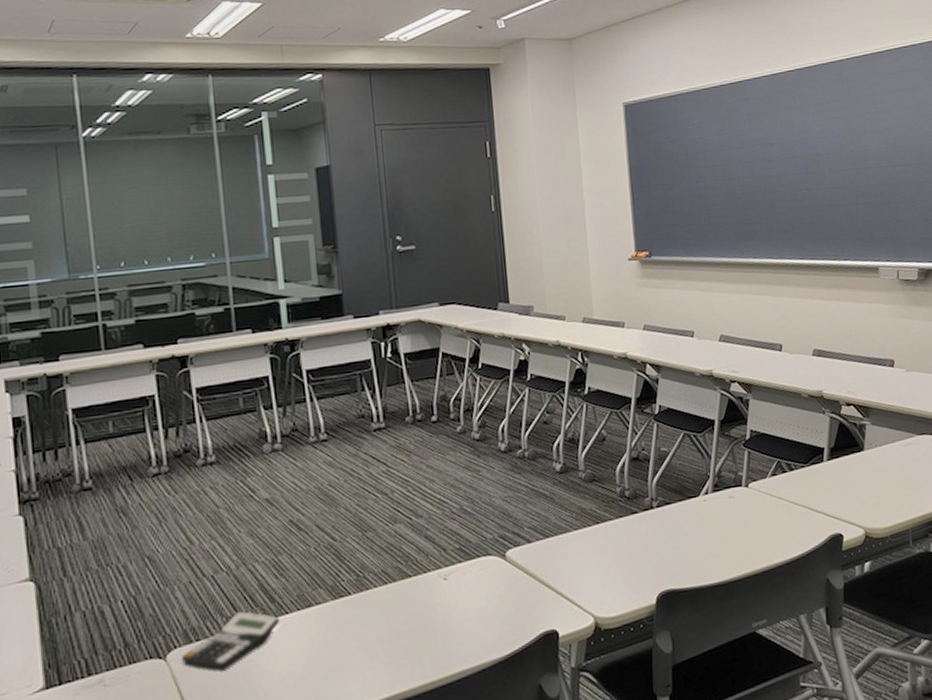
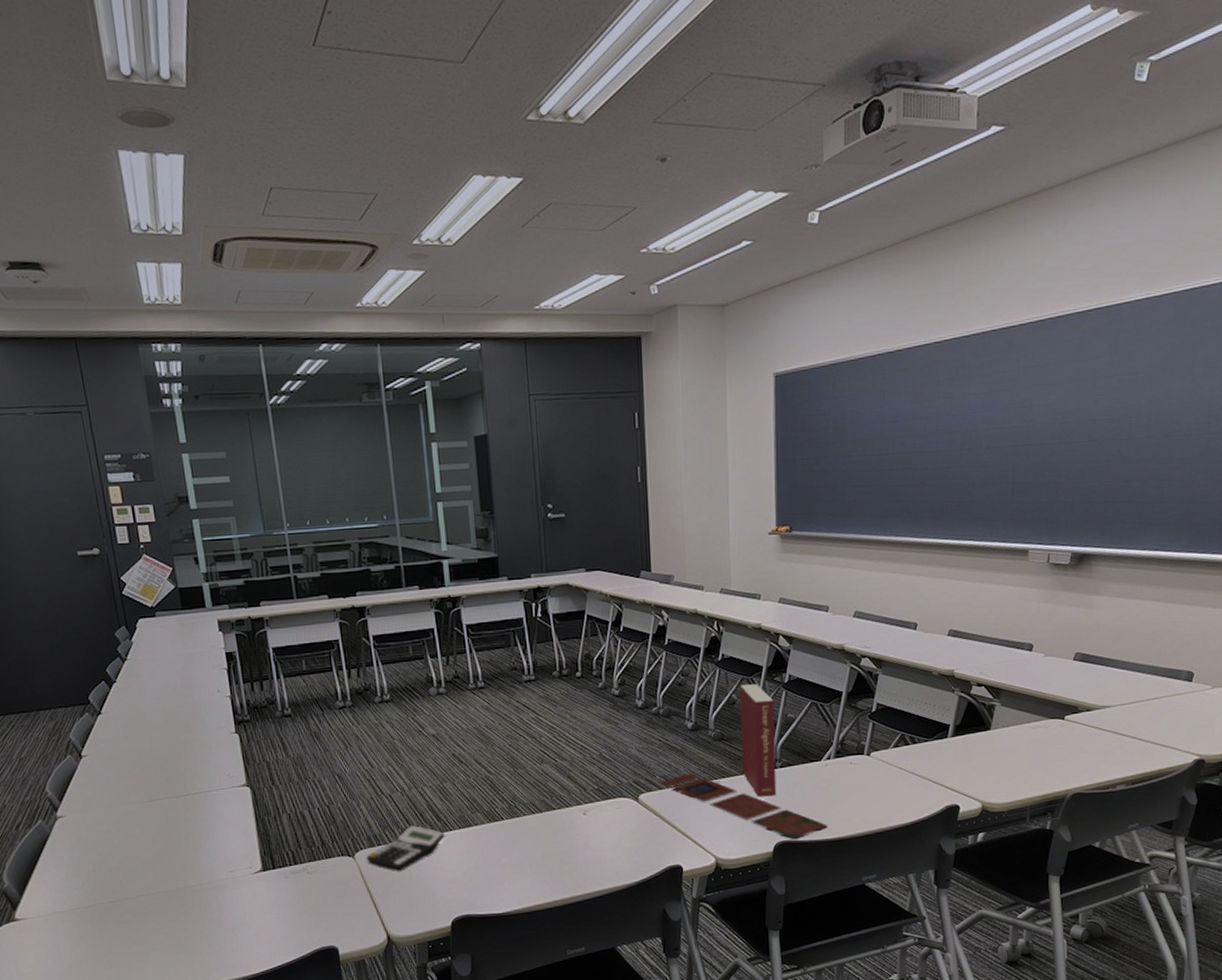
papers: none [526,520,712,588] -> present [658,772,828,840]
book: none [608,417,655,542] -> present [739,684,777,797]

